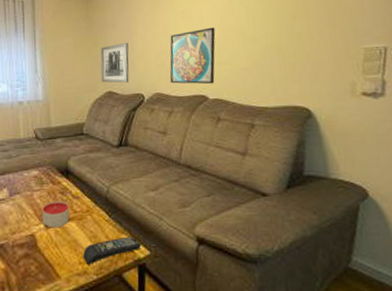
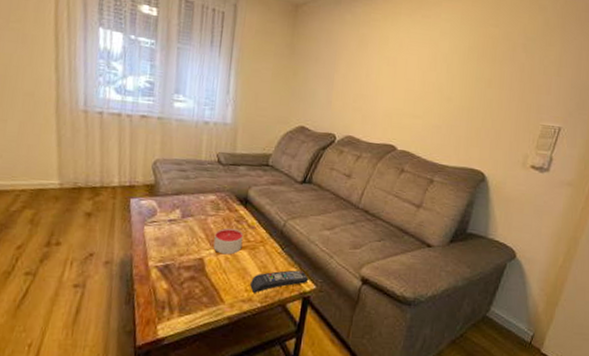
wall art: present [100,43,129,83] -> none [295,78,329,121]
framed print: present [169,27,216,84] -> none [363,79,416,136]

